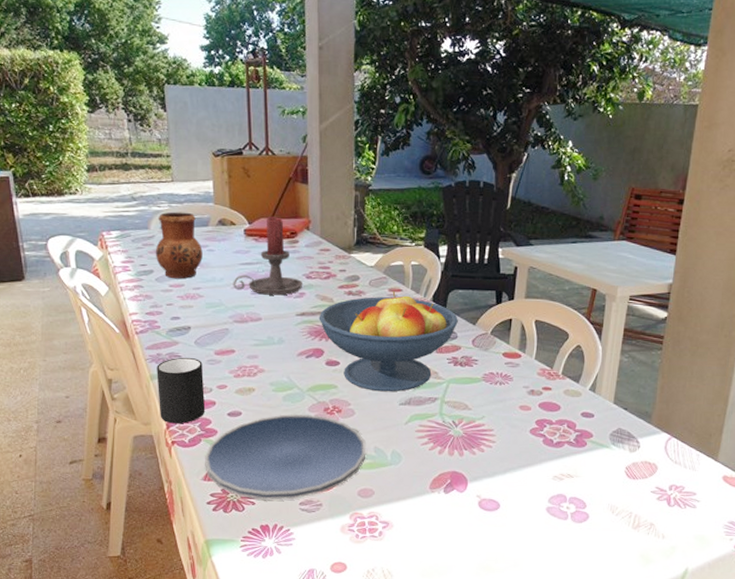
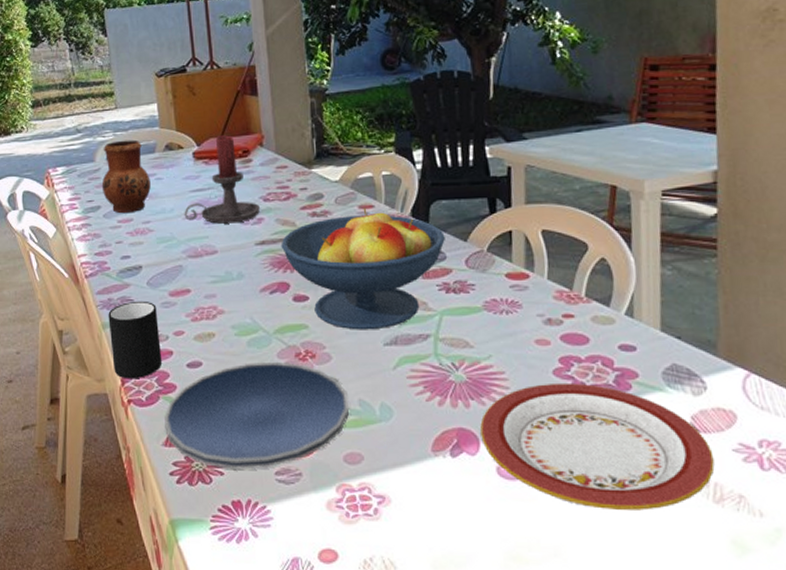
plate: none [469,439,637,534] -> present [480,382,715,511]

